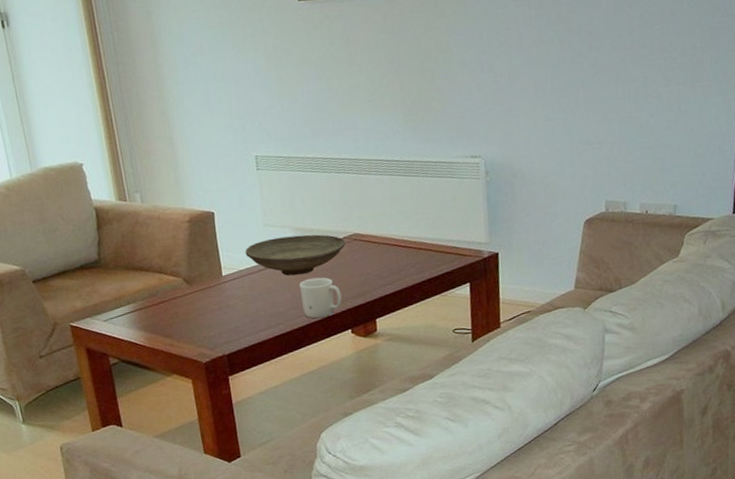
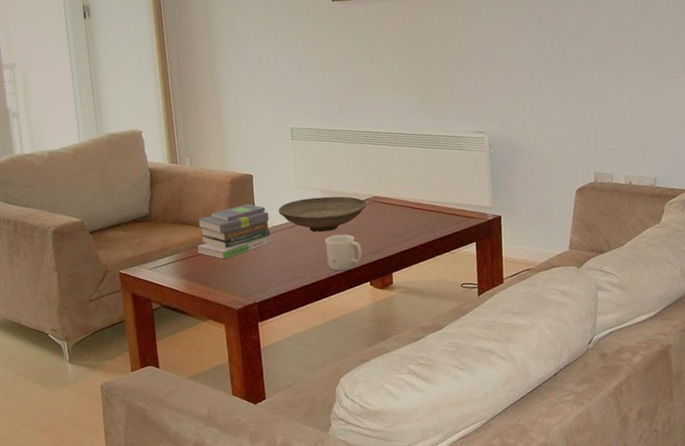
books: none [155,245,239,308] -> present [197,203,272,259]

